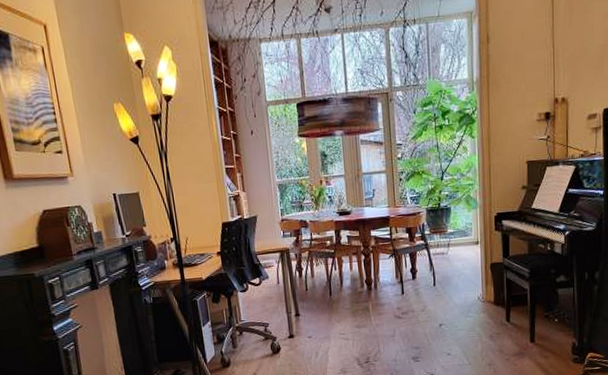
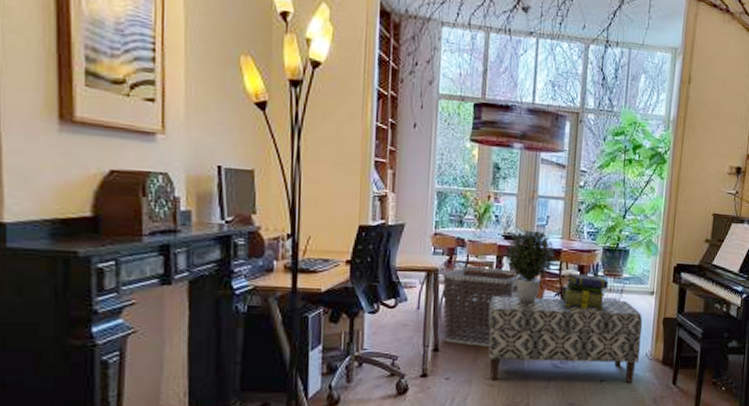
clothes hamper: none [293,240,360,308] -> present [442,266,523,347]
bench: none [334,253,472,335] -> present [488,295,643,383]
potted plant: none [341,203,385,268] -> present [505,230,555,304]
stack of books: none [395,234,435,265] -> present [561,272,608,309]

